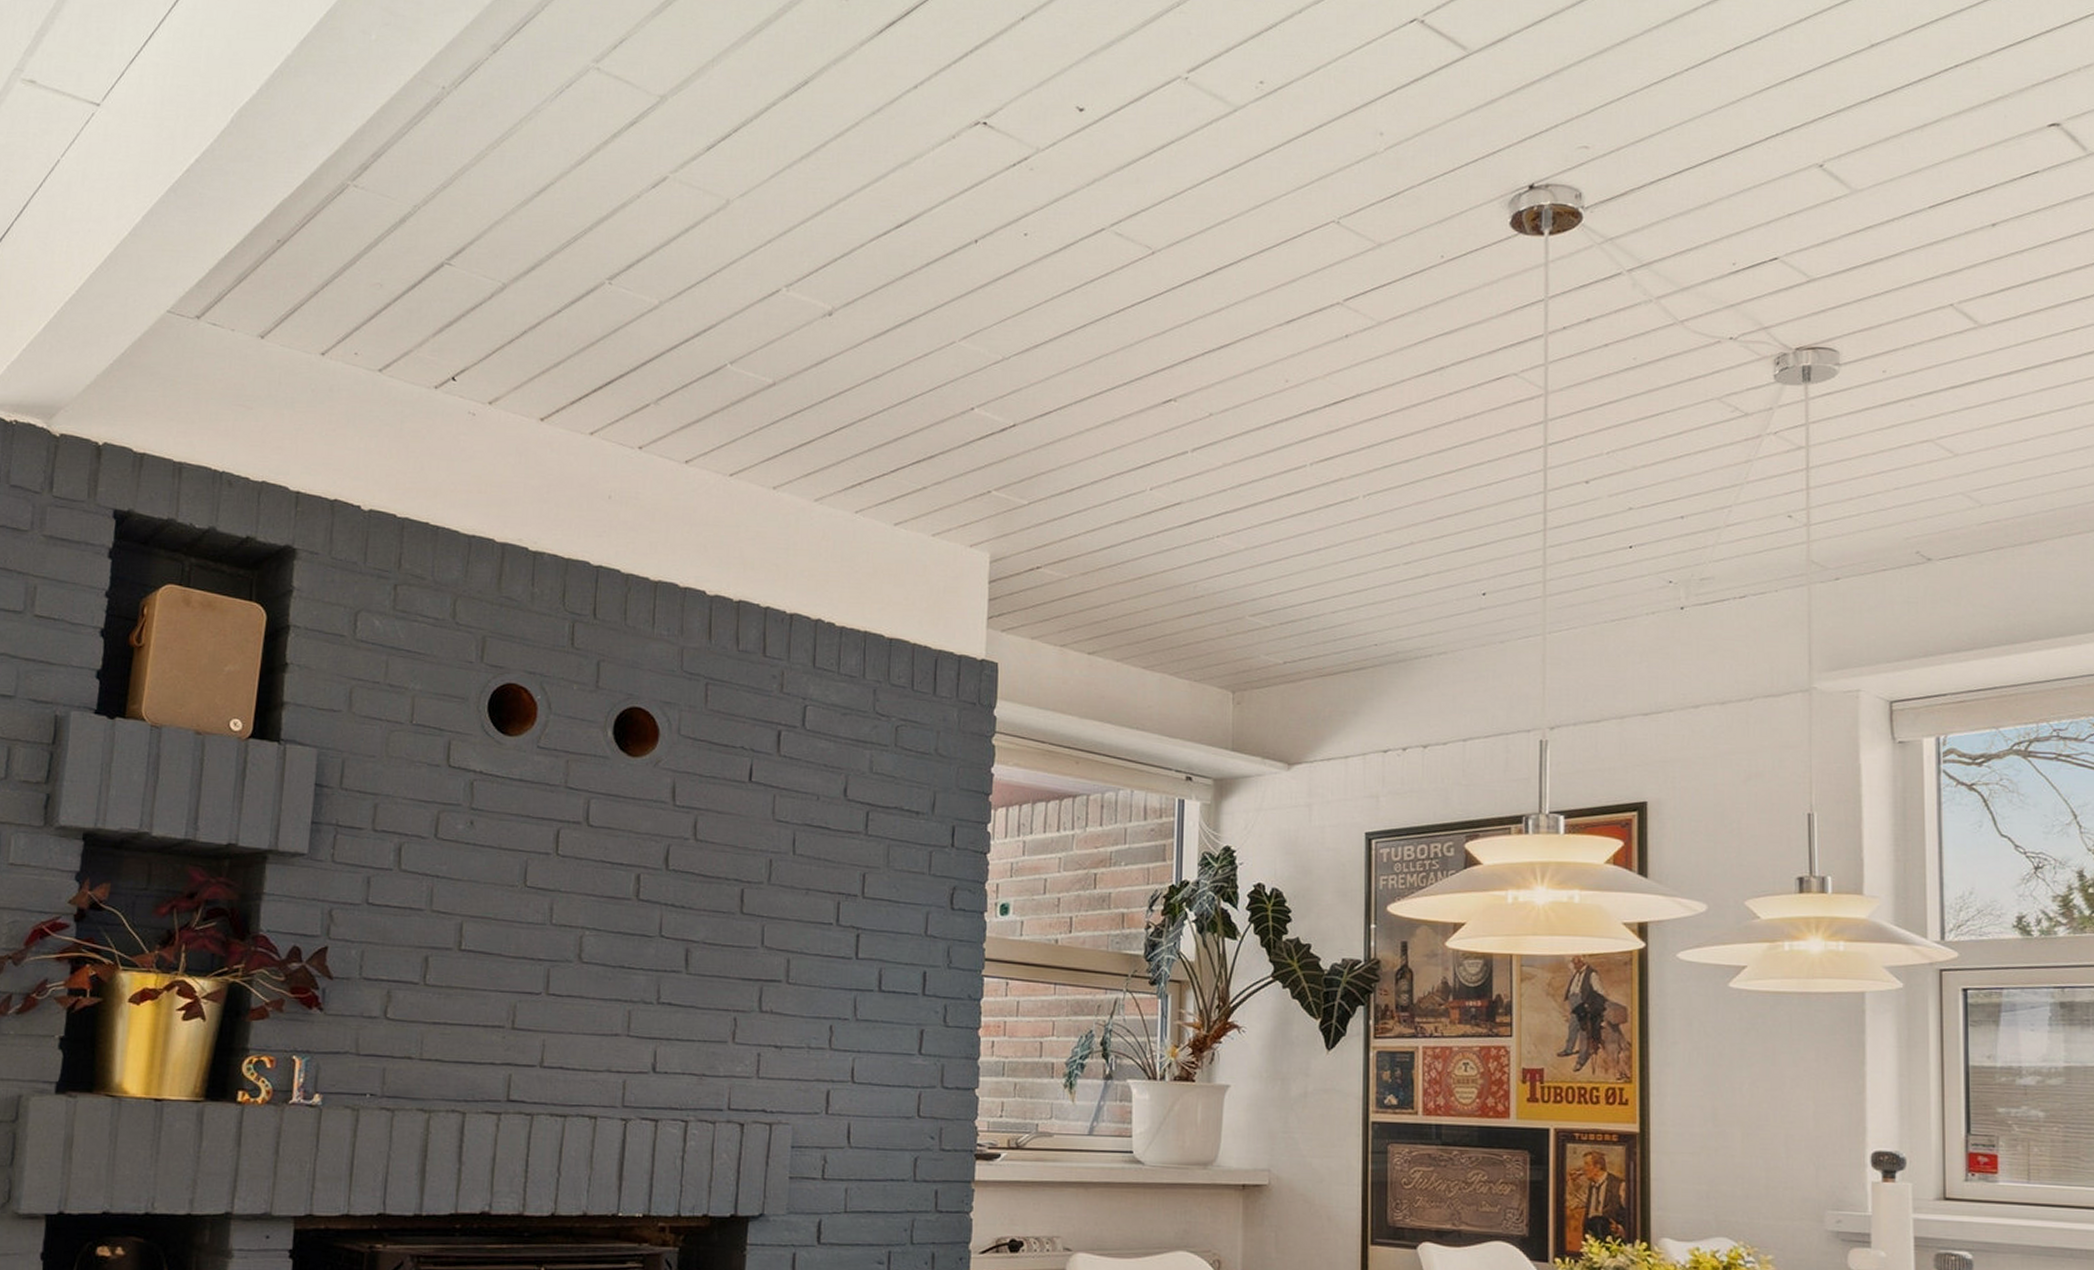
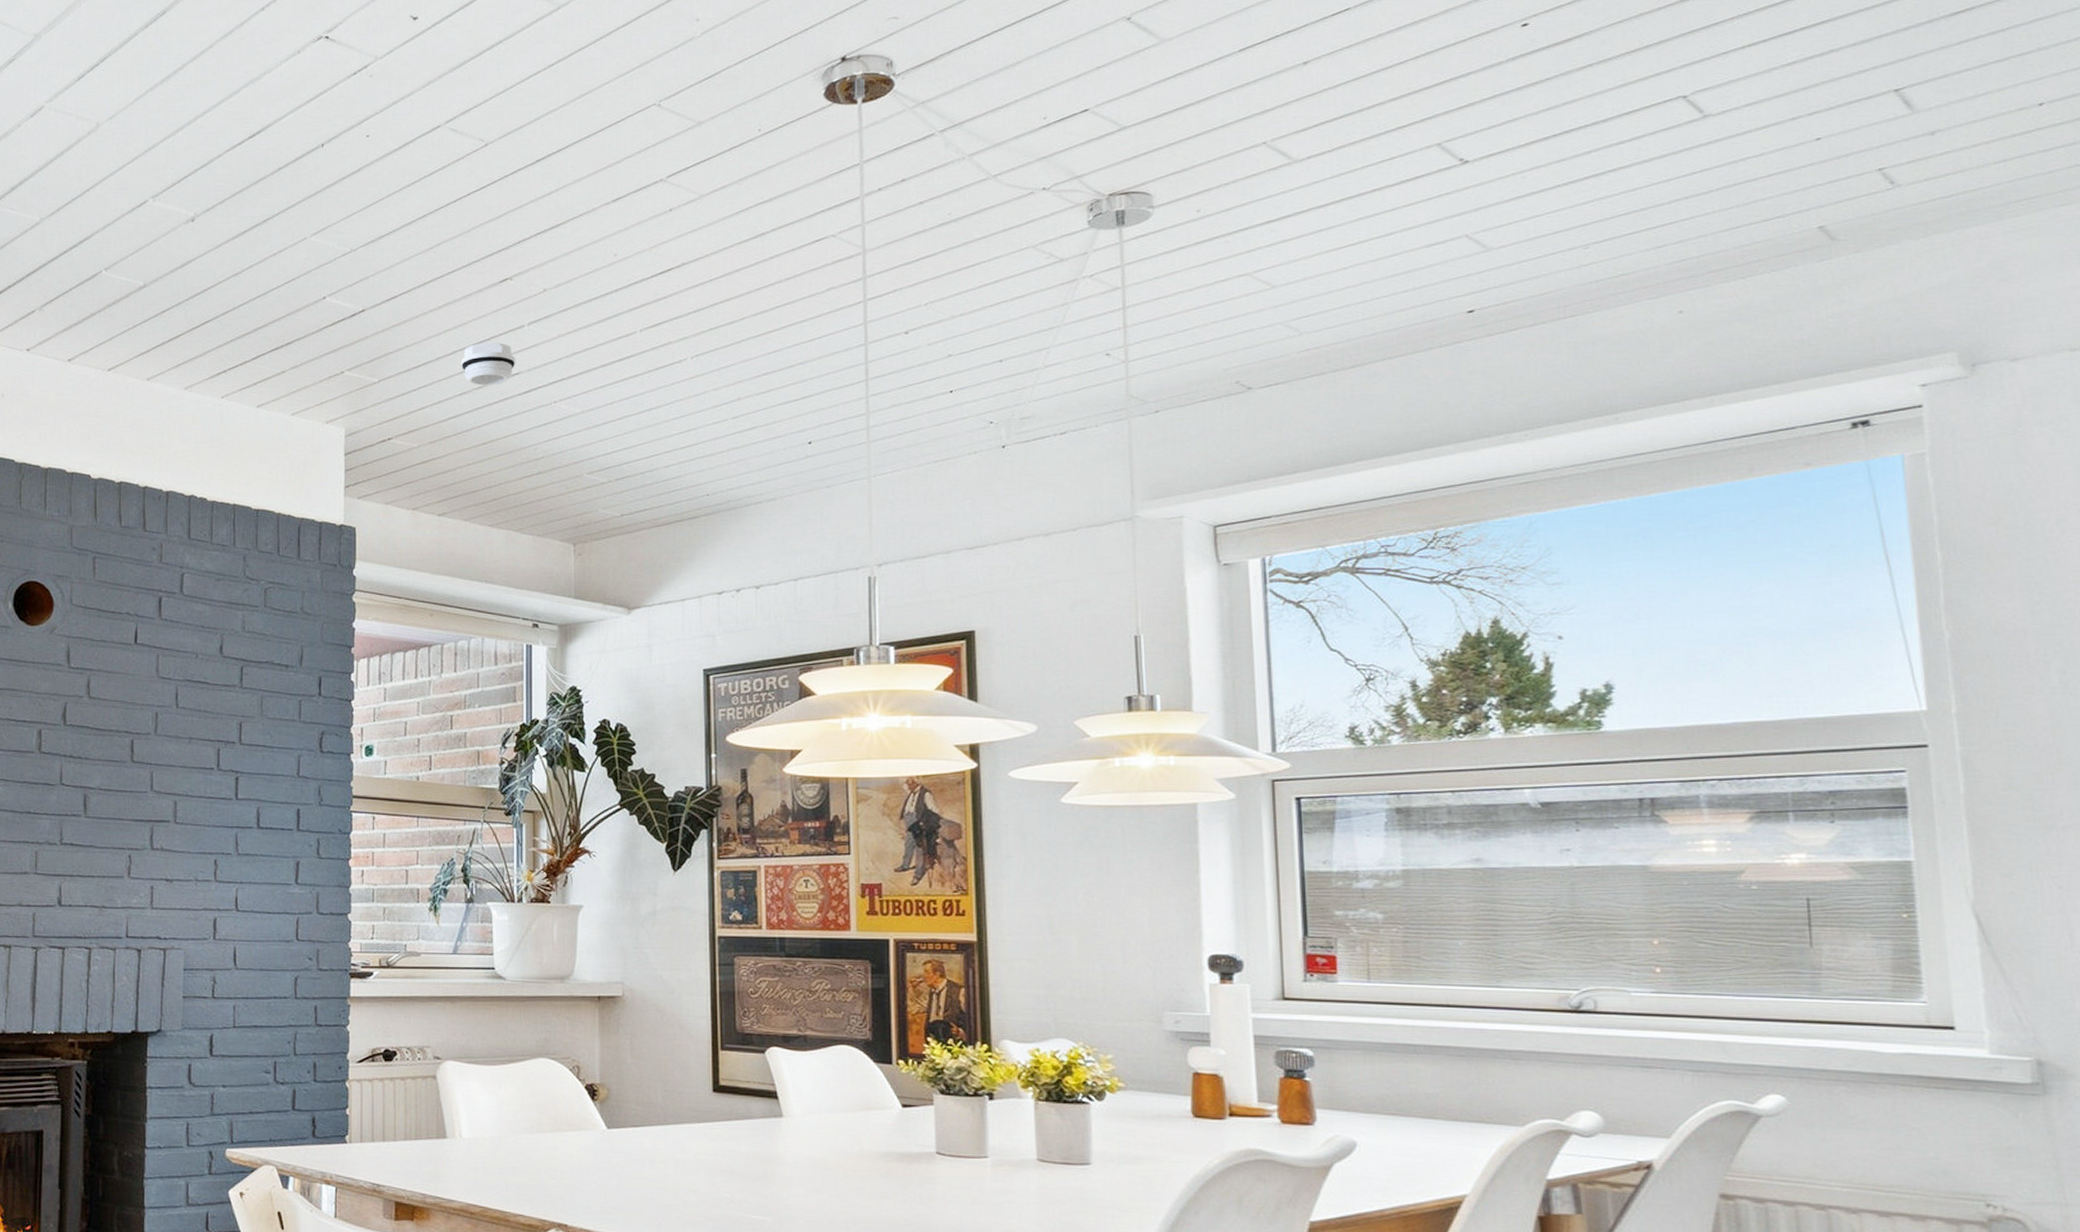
smoke detector: none [1119,468,1178,515] -> present [461,343,516,386]

